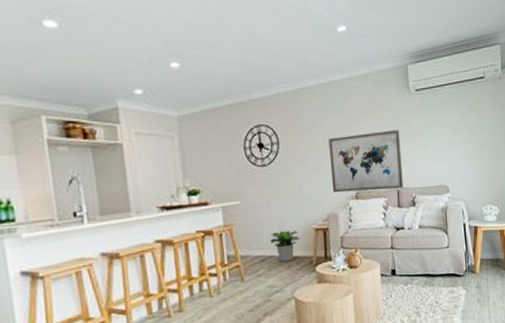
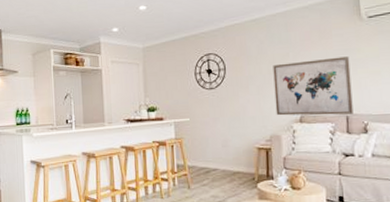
potted plant: present [269,230,300,263] -> none [214,147,243,176]

